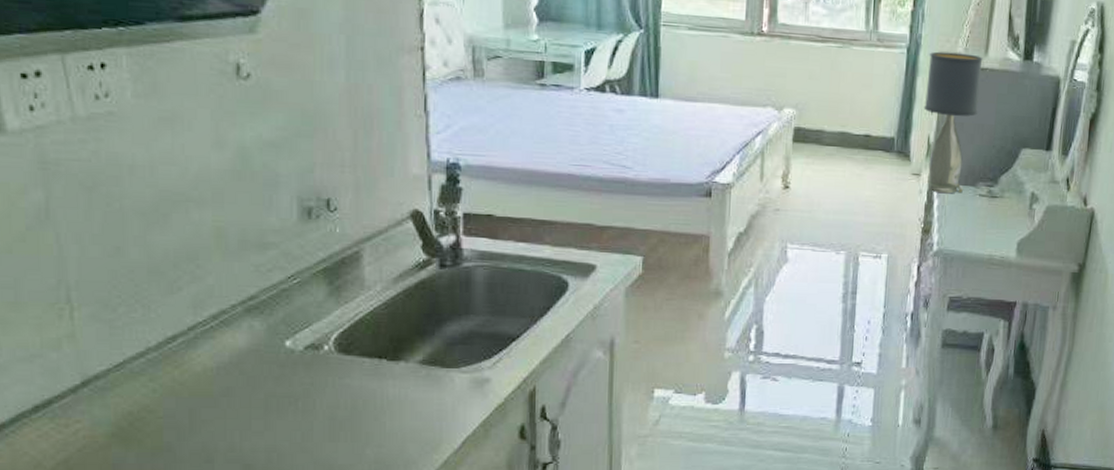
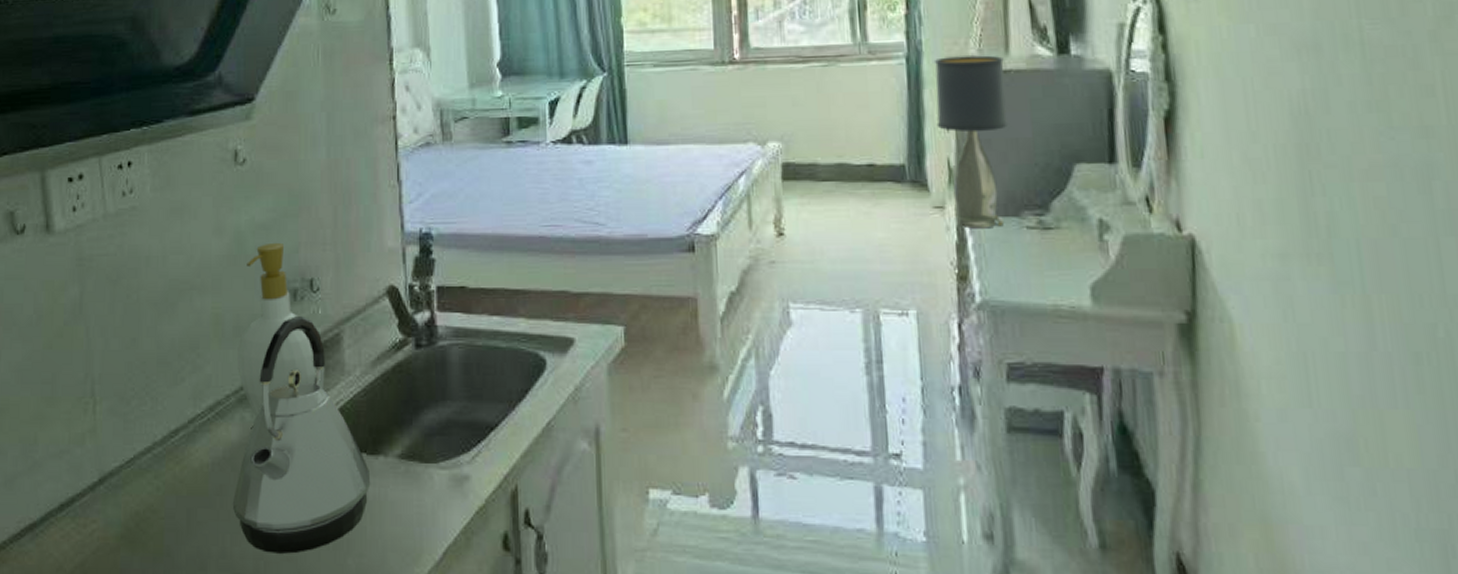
kettle: none [242,232,391,446] -> present [233,315,371,554]
soap bottle: none [244,160,343,326] -> present [237,242,325,417]

